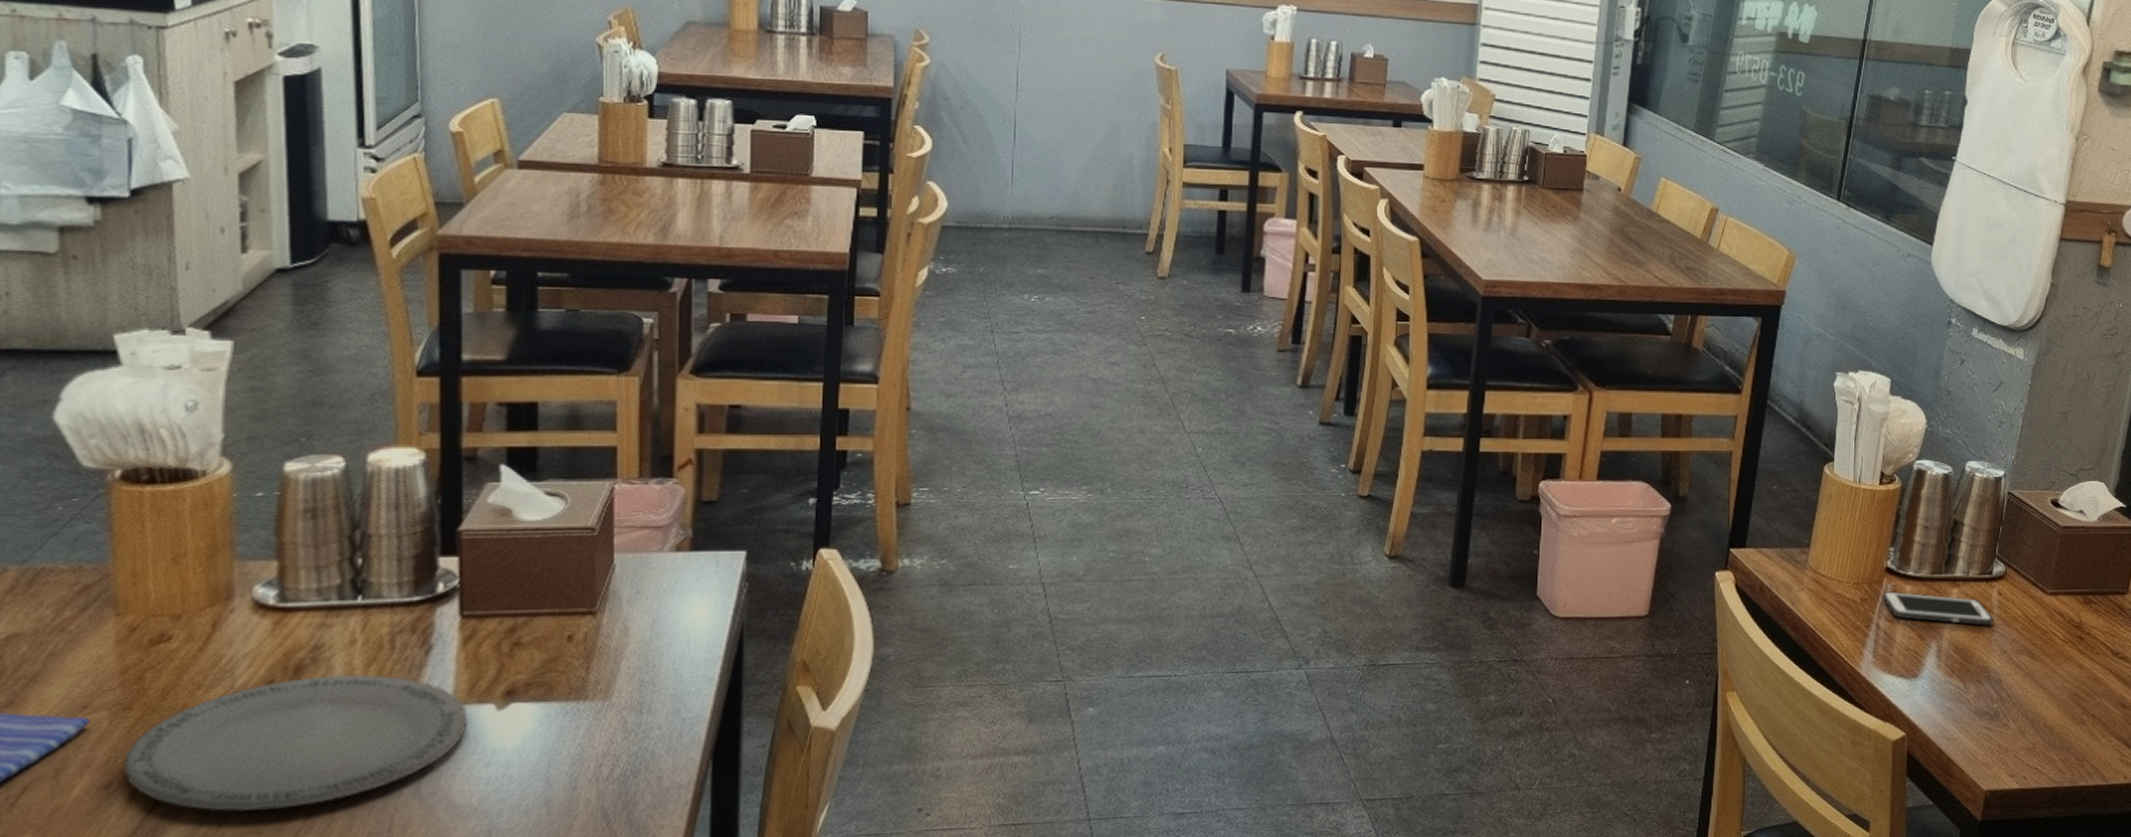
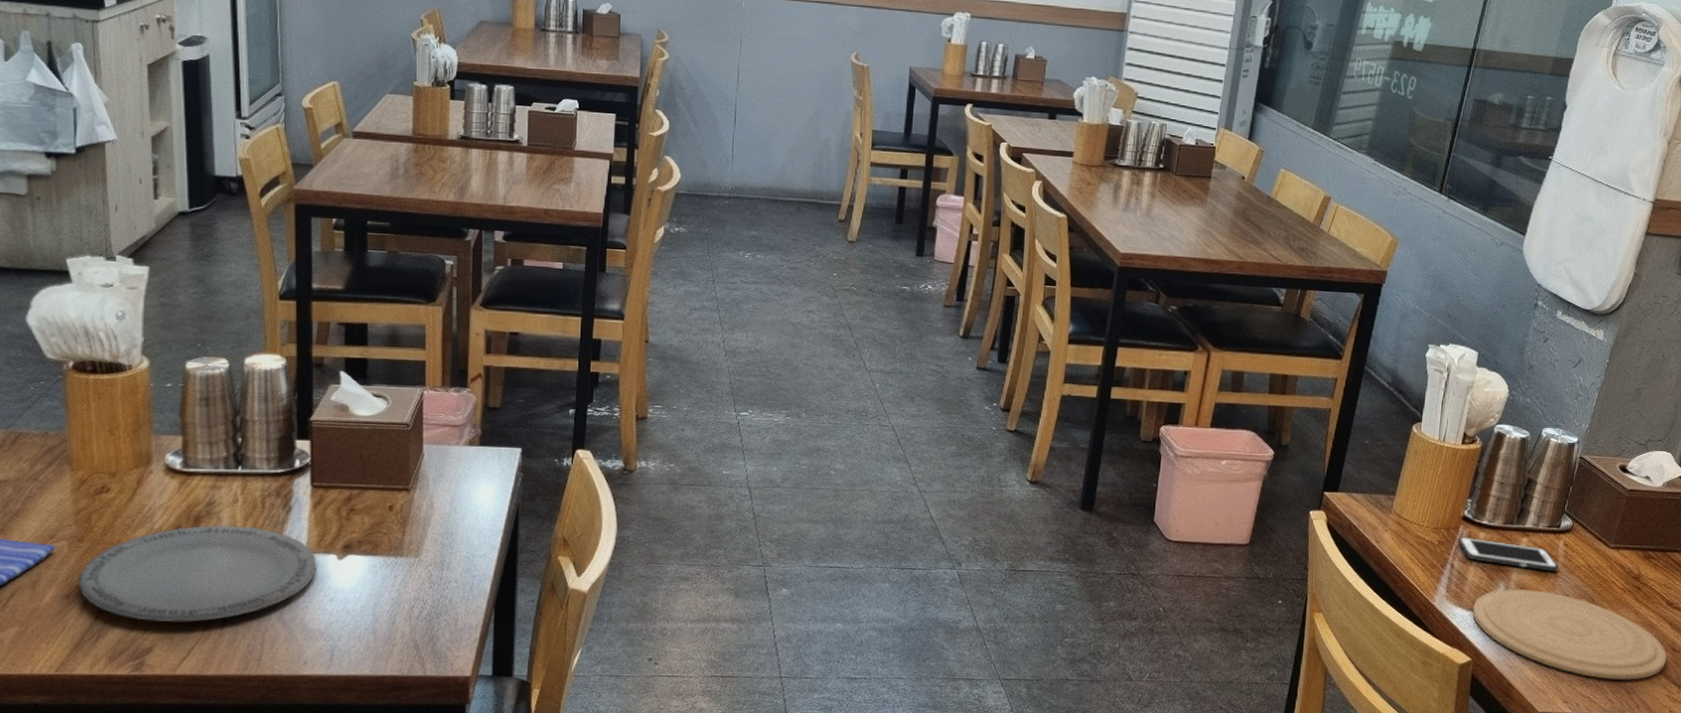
plate: none [1903,647,2116,746] -> present [1472,589,1667,680]

